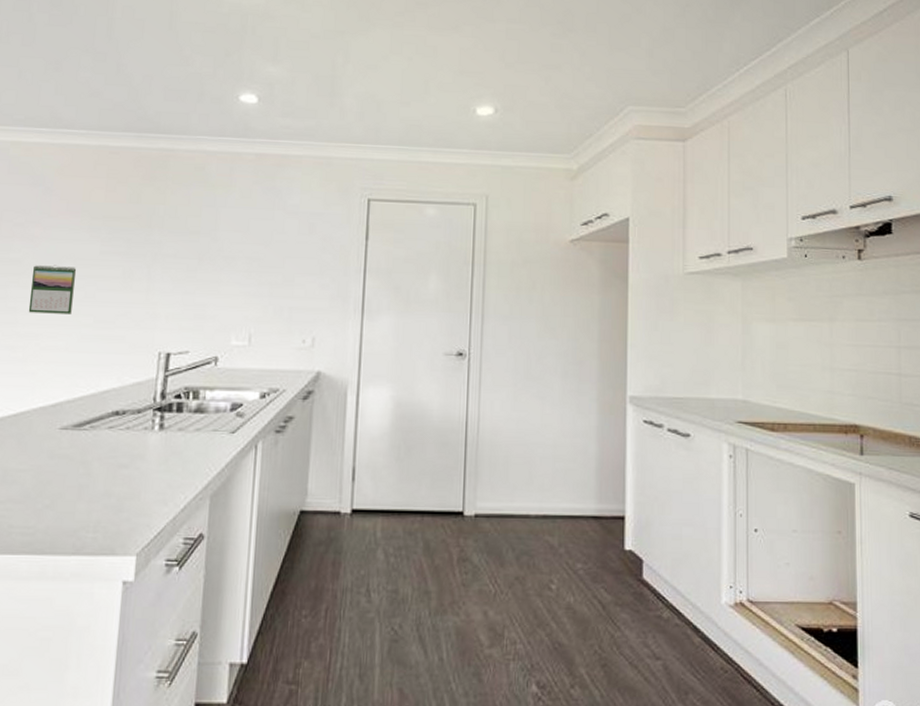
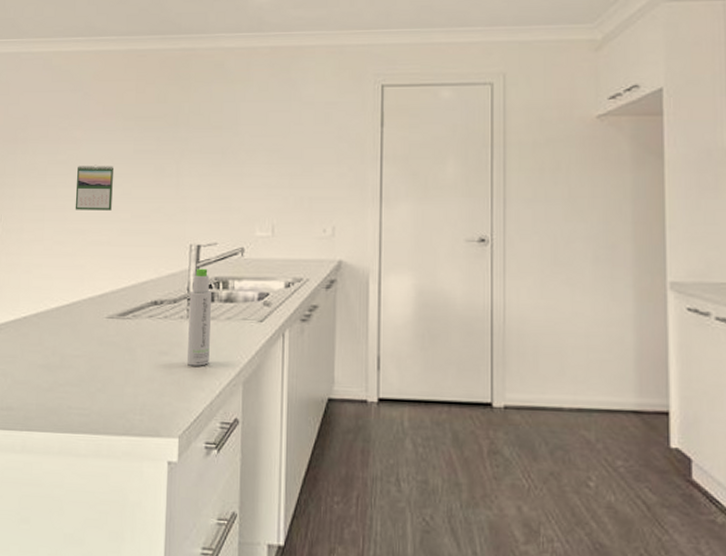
bottle: none [150,377,181,480] -> present [187,268,213,366]

